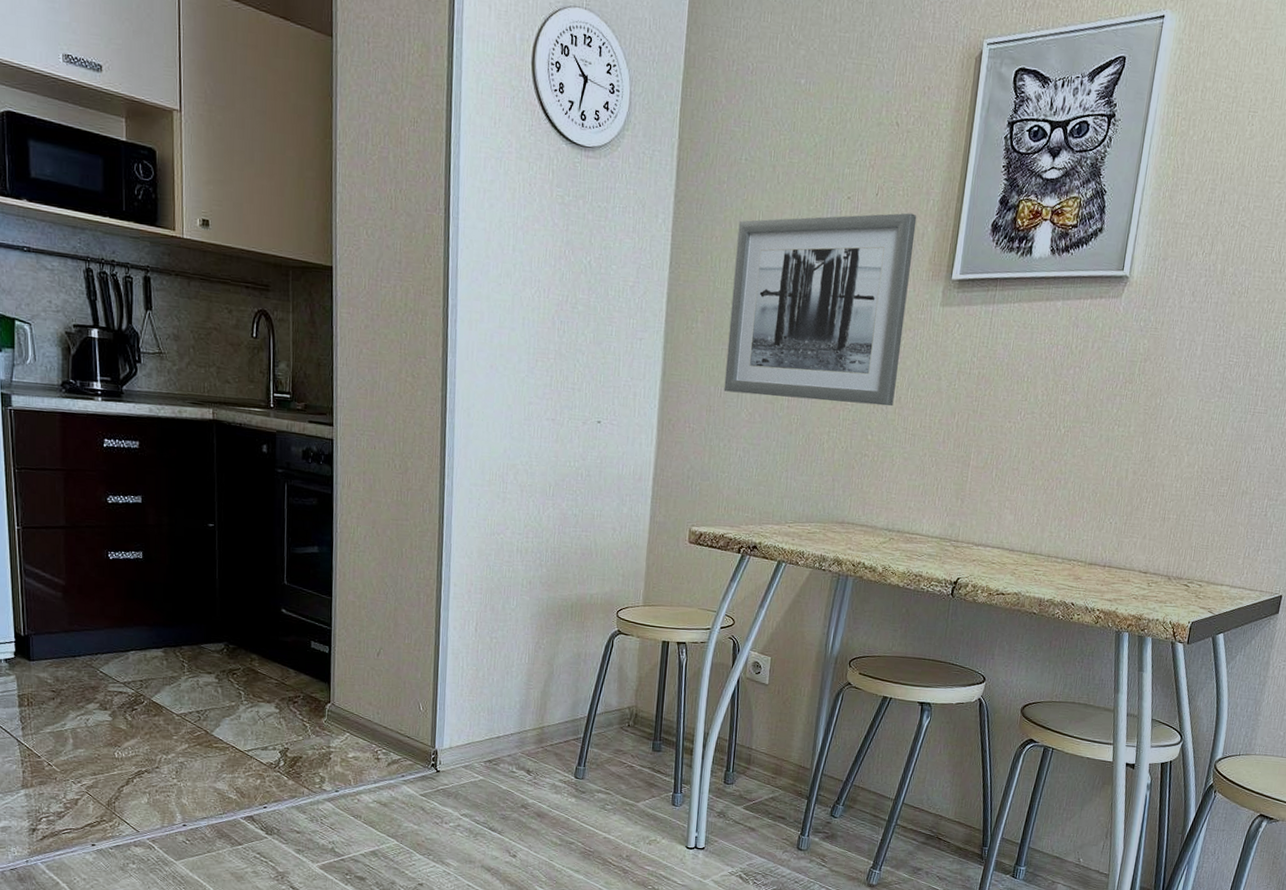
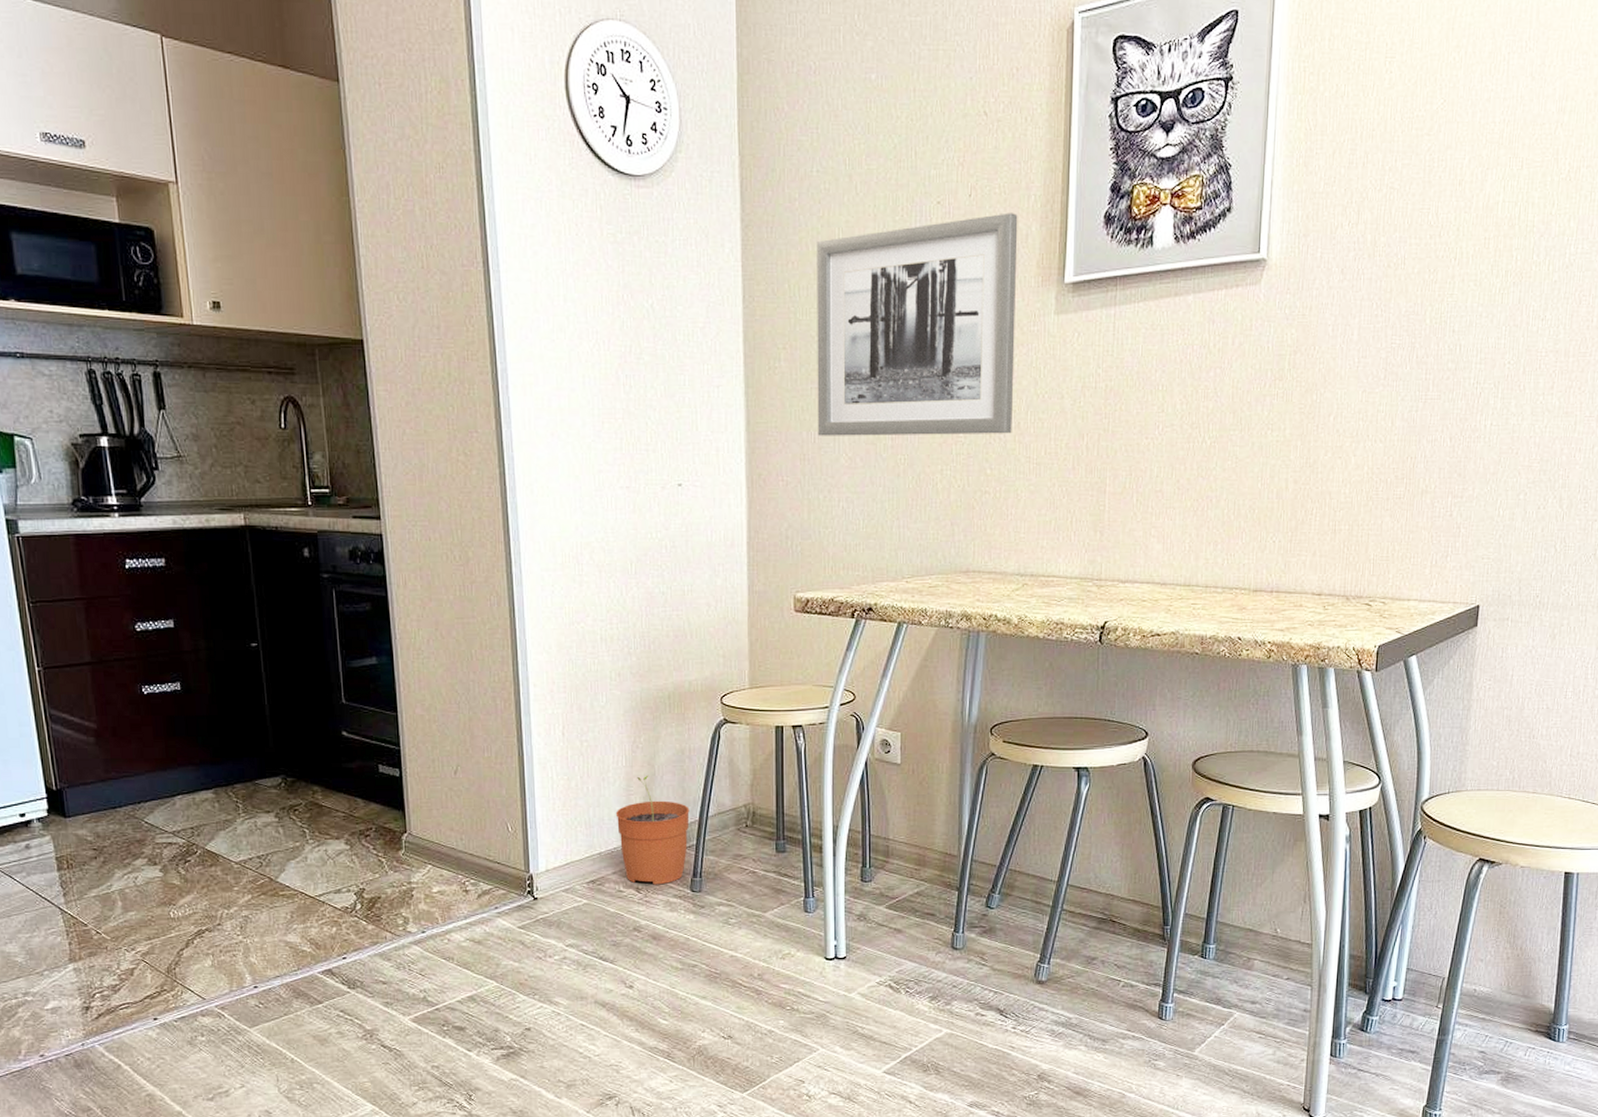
plant pot: none [515,672,580,770] -> present [615,775,690,885]

